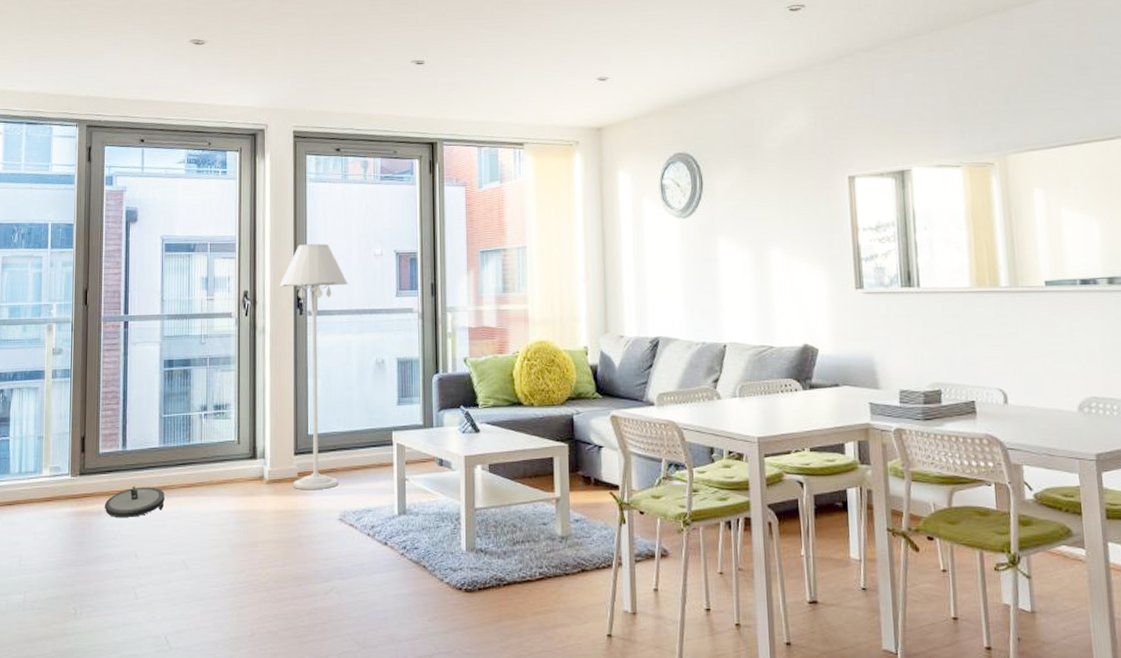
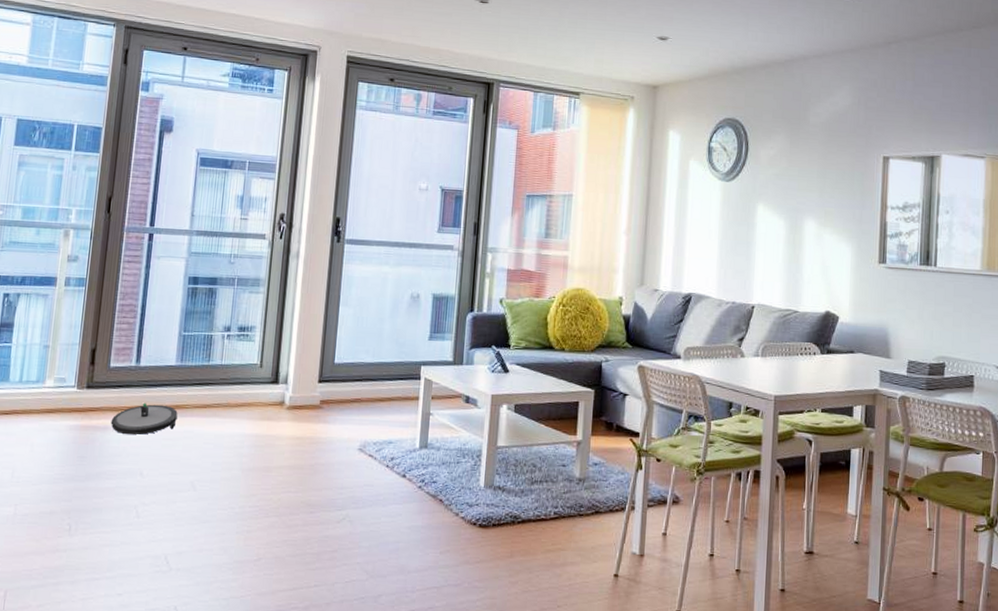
floor lamp: present [279,244,348,490] -> none [315,171,390,419]

